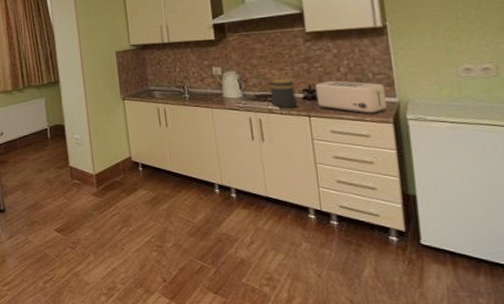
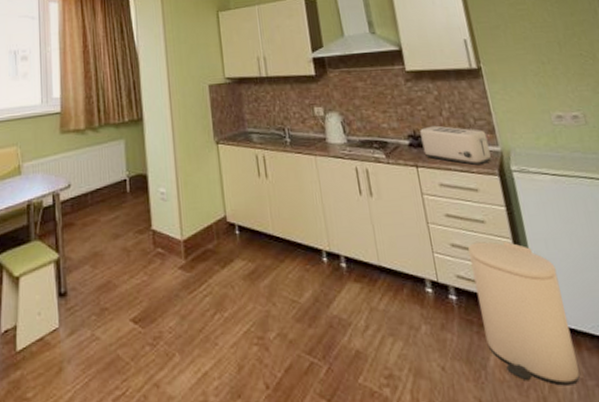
cylinder: present [268,79,298,110] -> none [373,122,404,158]
pedal bin: none [353,179,452,294] -> present [467,241,580,386]

